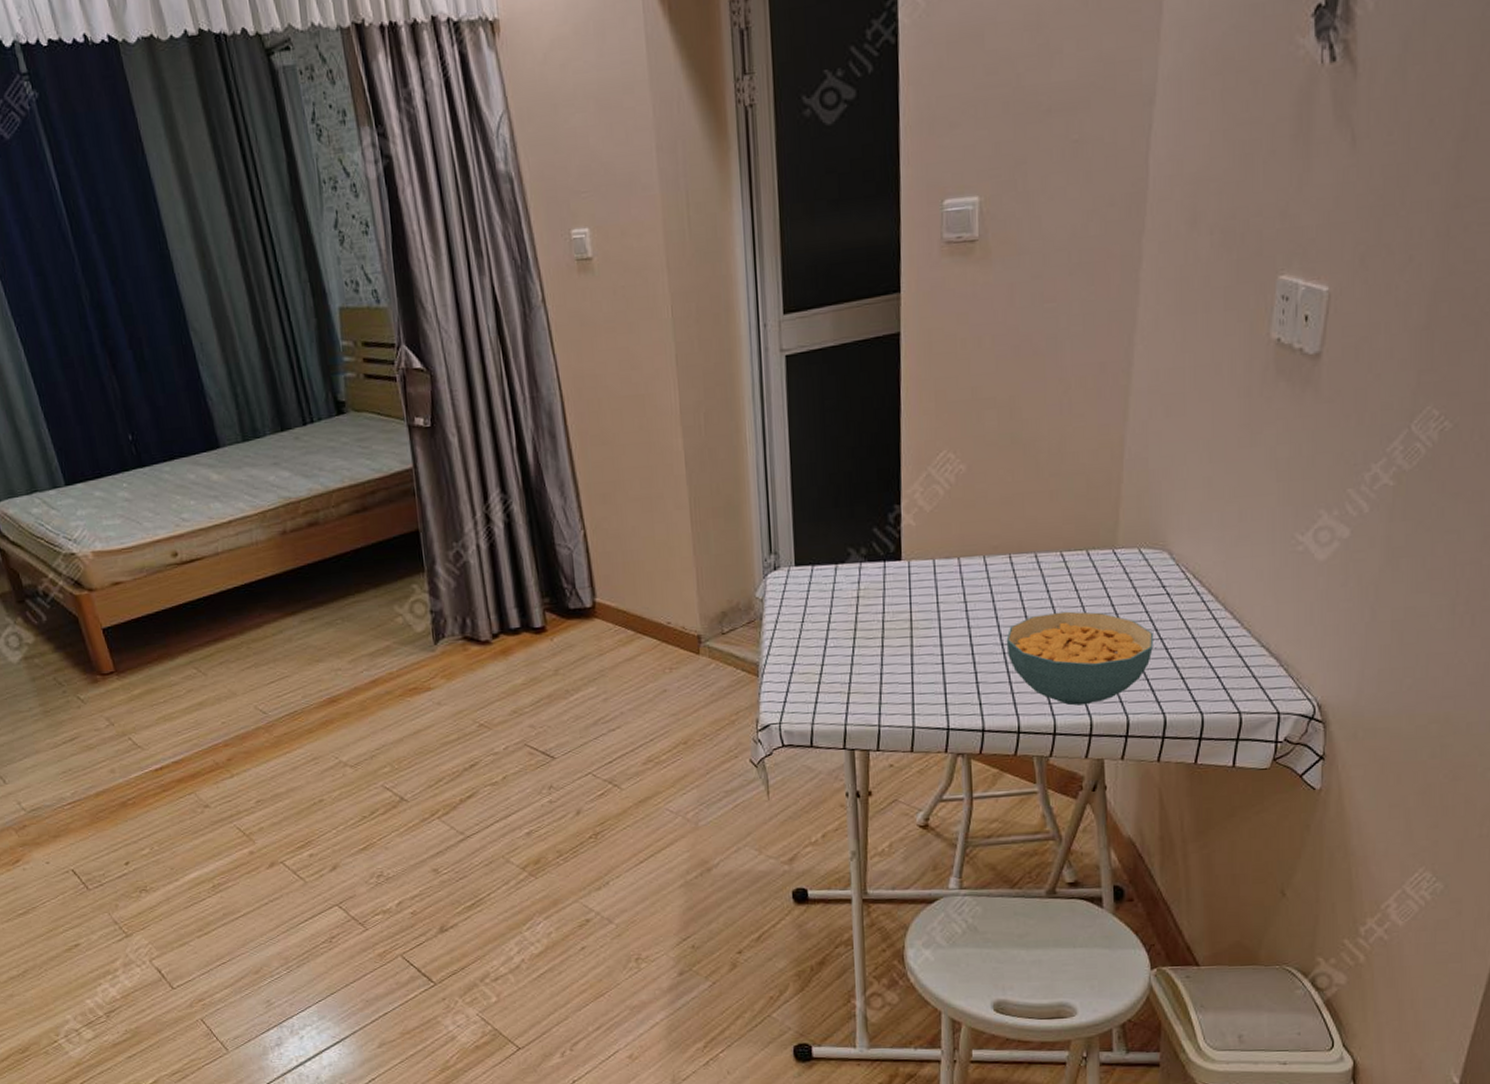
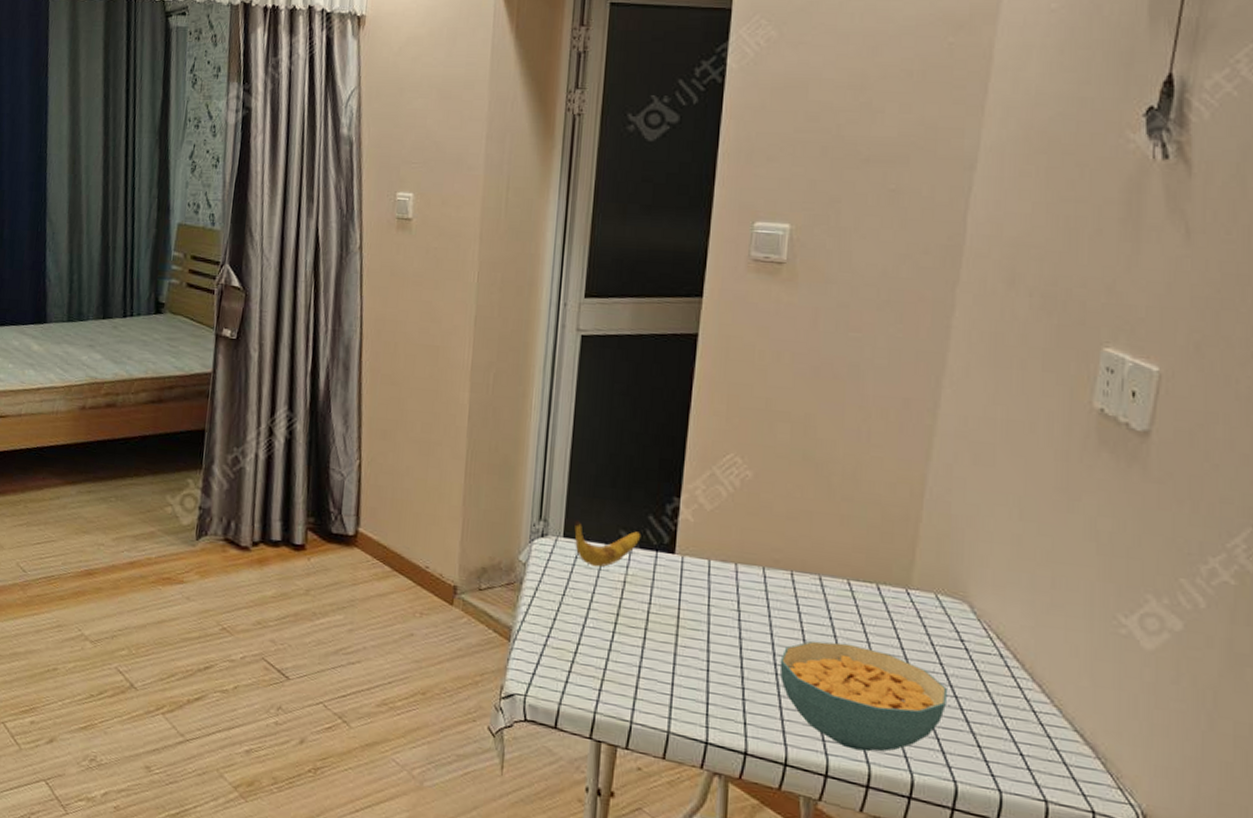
banana: none [804,546,868,589] -> present [574,520,642,567]

